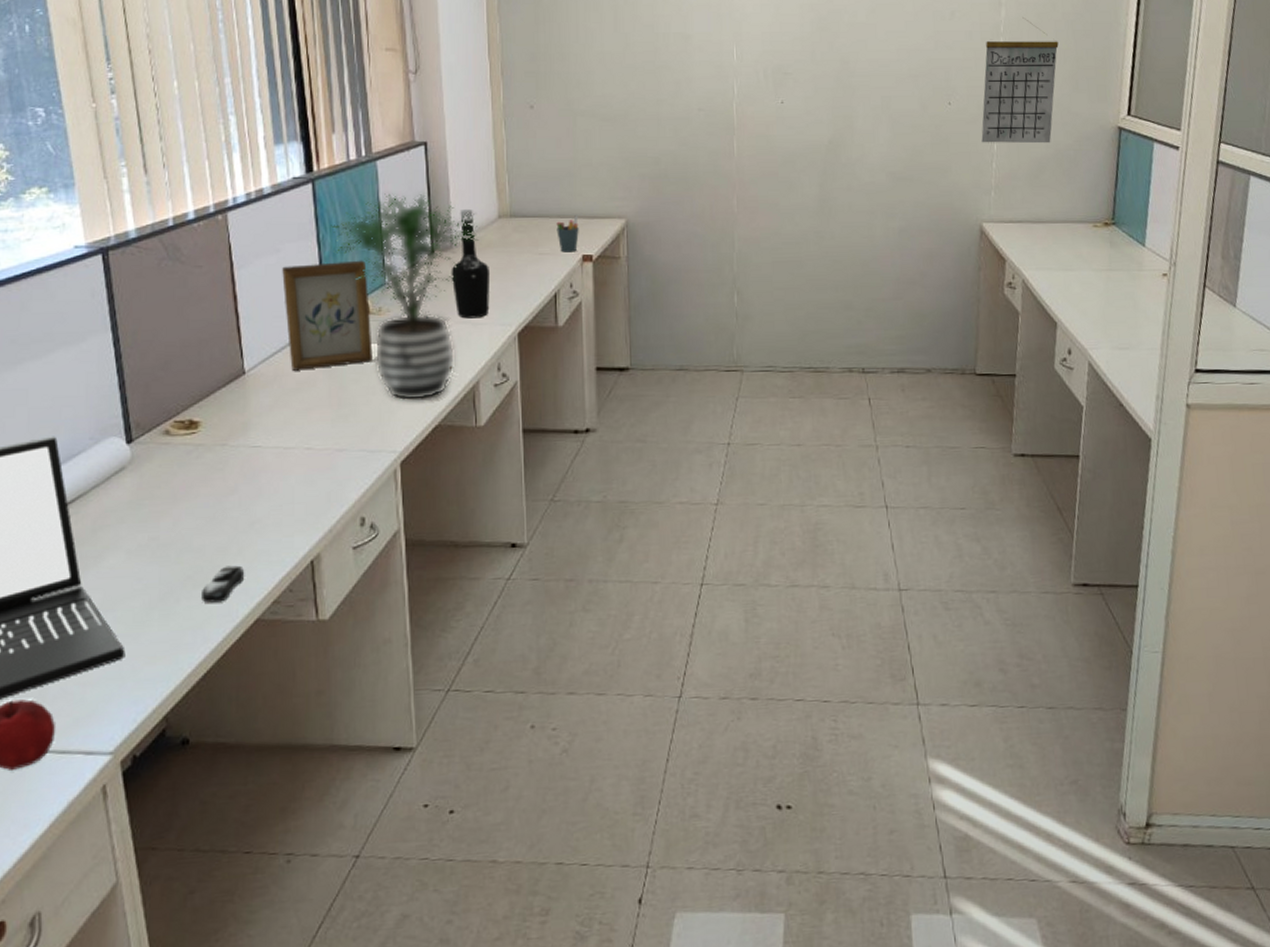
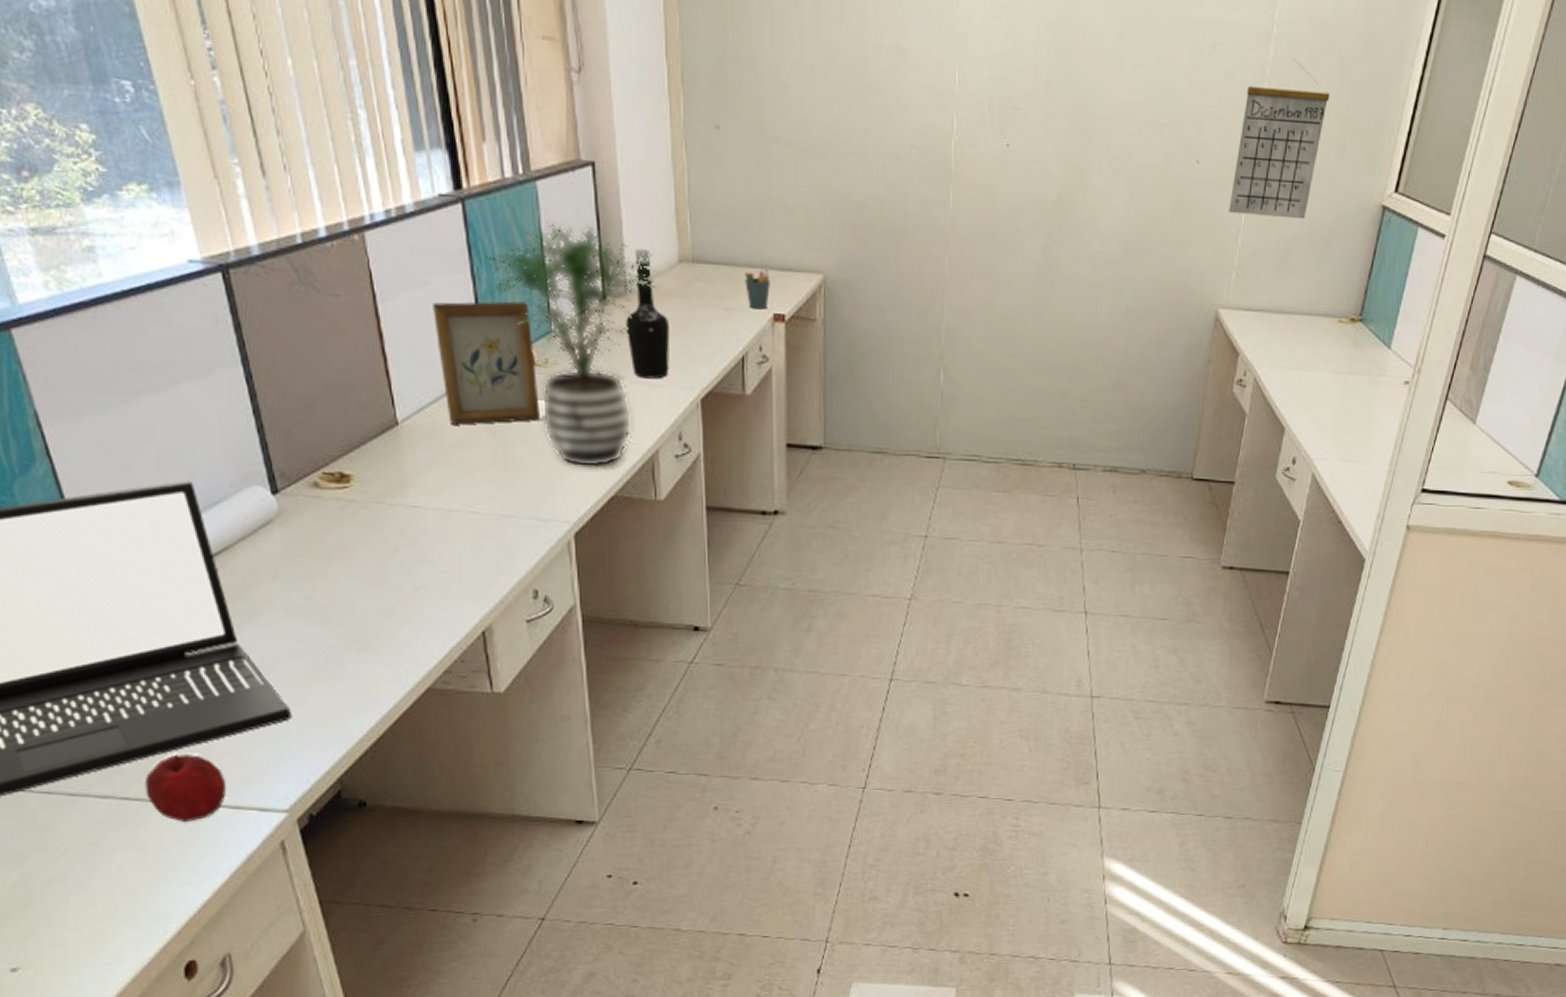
computer mouse: present [202,565,245,603] -> none [368,632,413,669]

